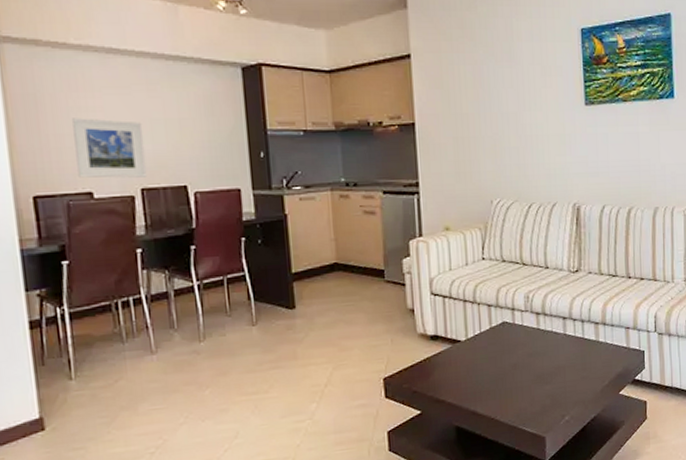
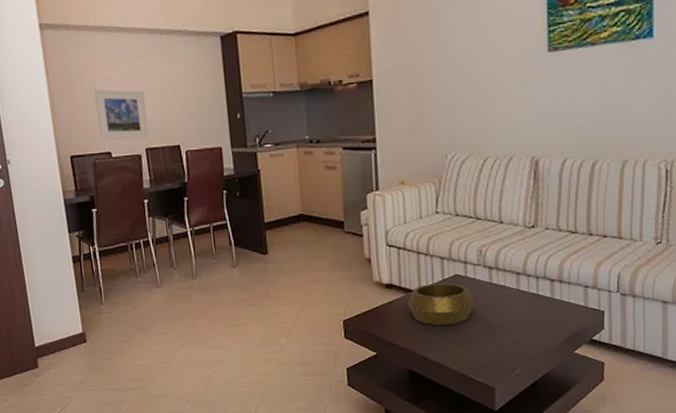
decorative bowl: none [454,331,523,377] -> present [407,283,474,326]

